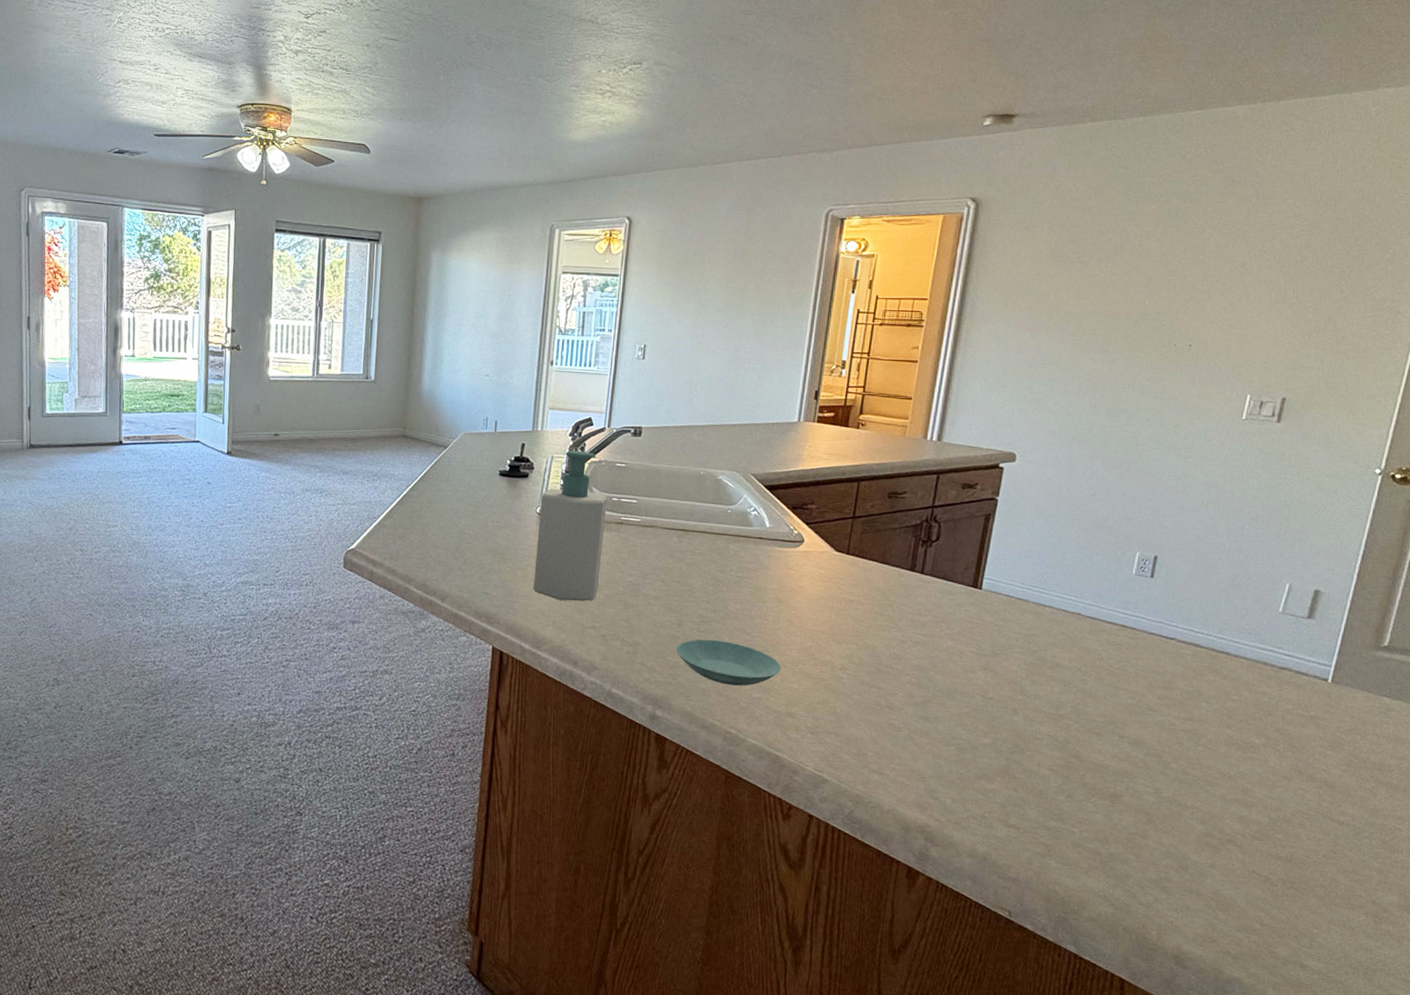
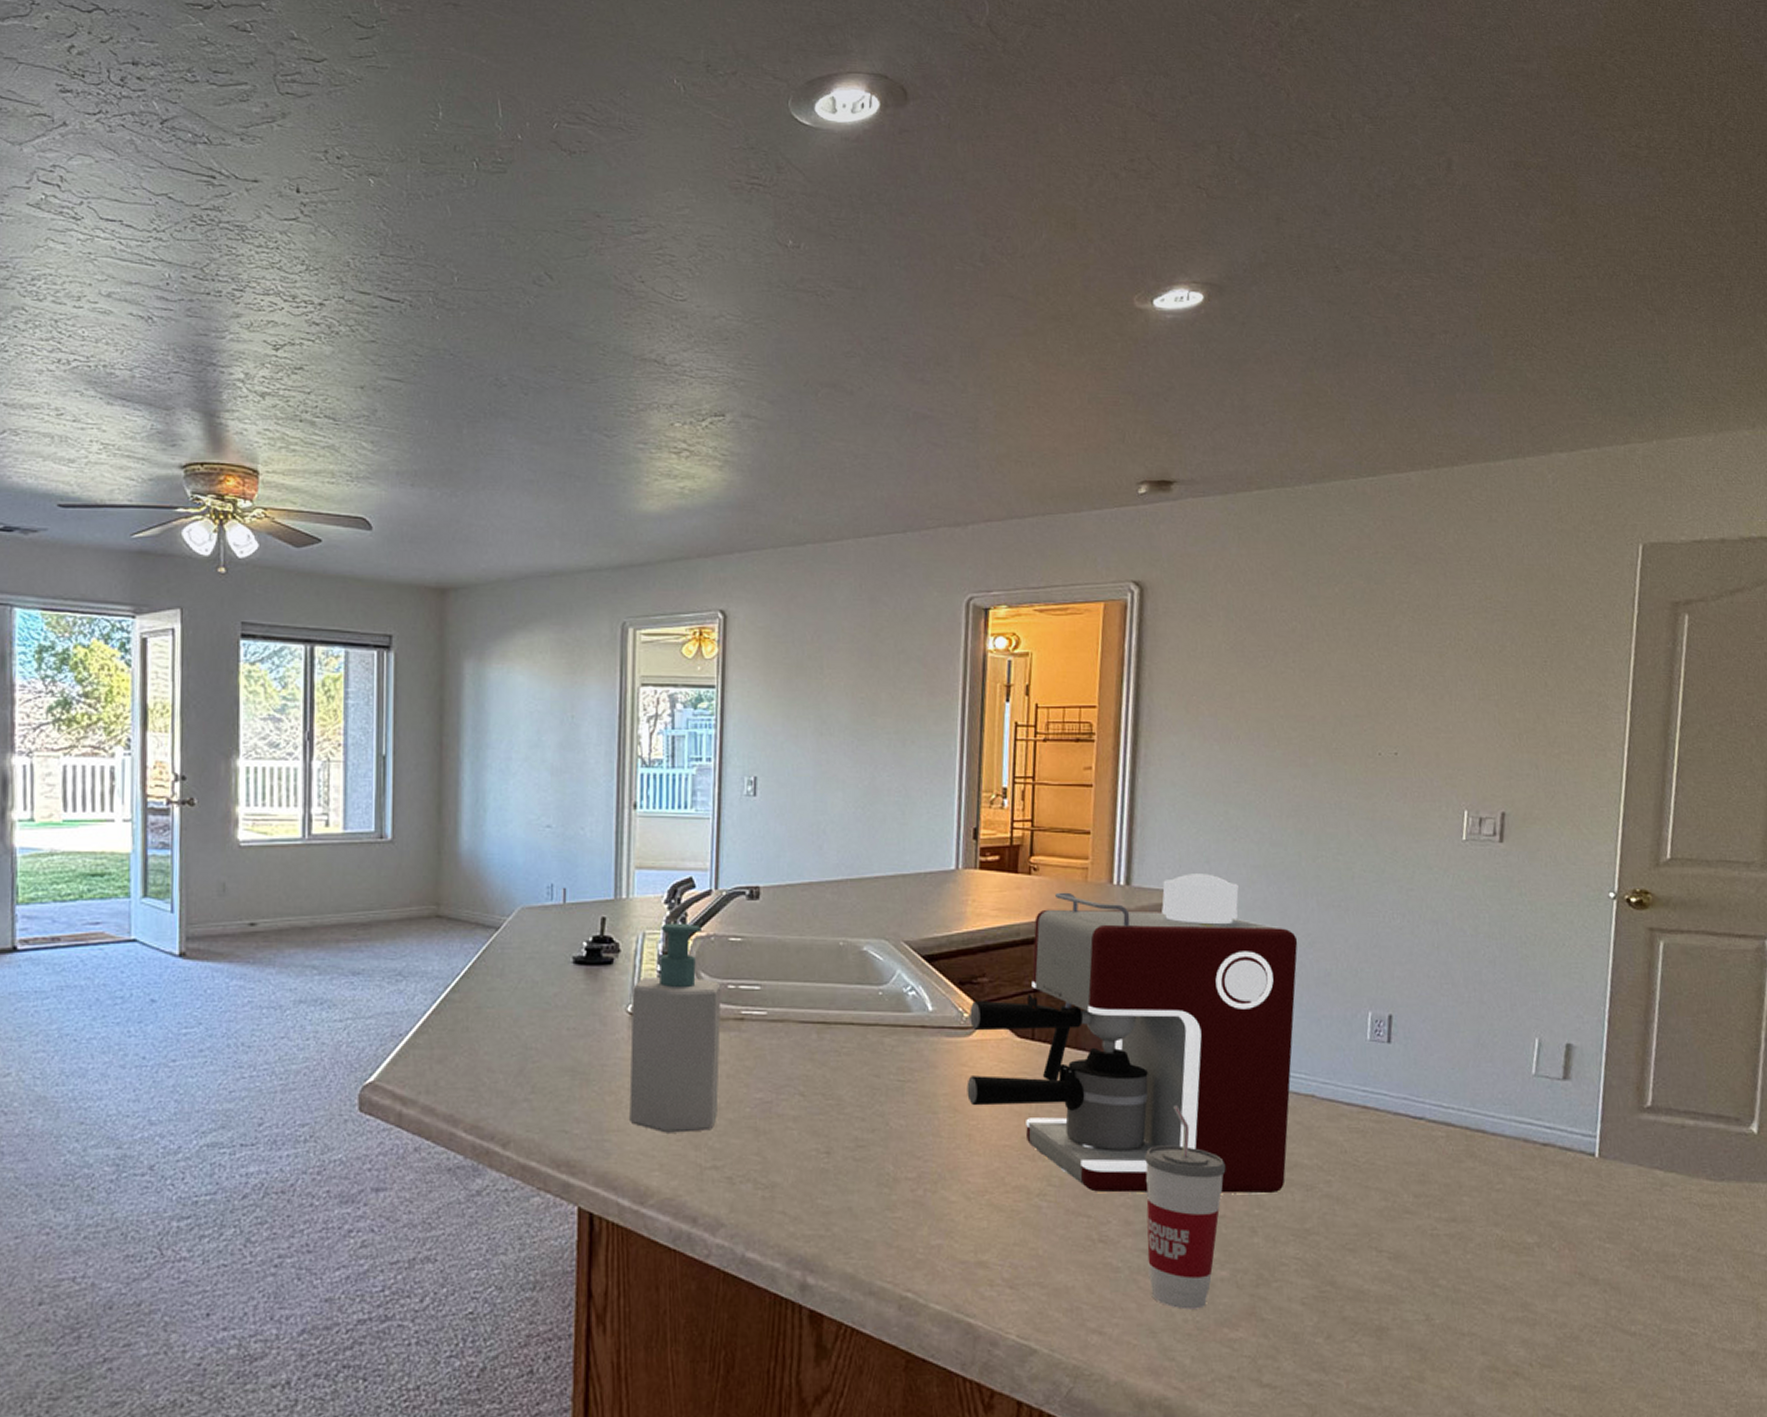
saucer: present [676,639,781,686] -> none [826,1170,964,1231]
coffee maker: none [791,434,1081,685] -> present [966,874,1298,1194]
cup: none [924,612,998,765] -> present [1145,1106,1226,1310]

